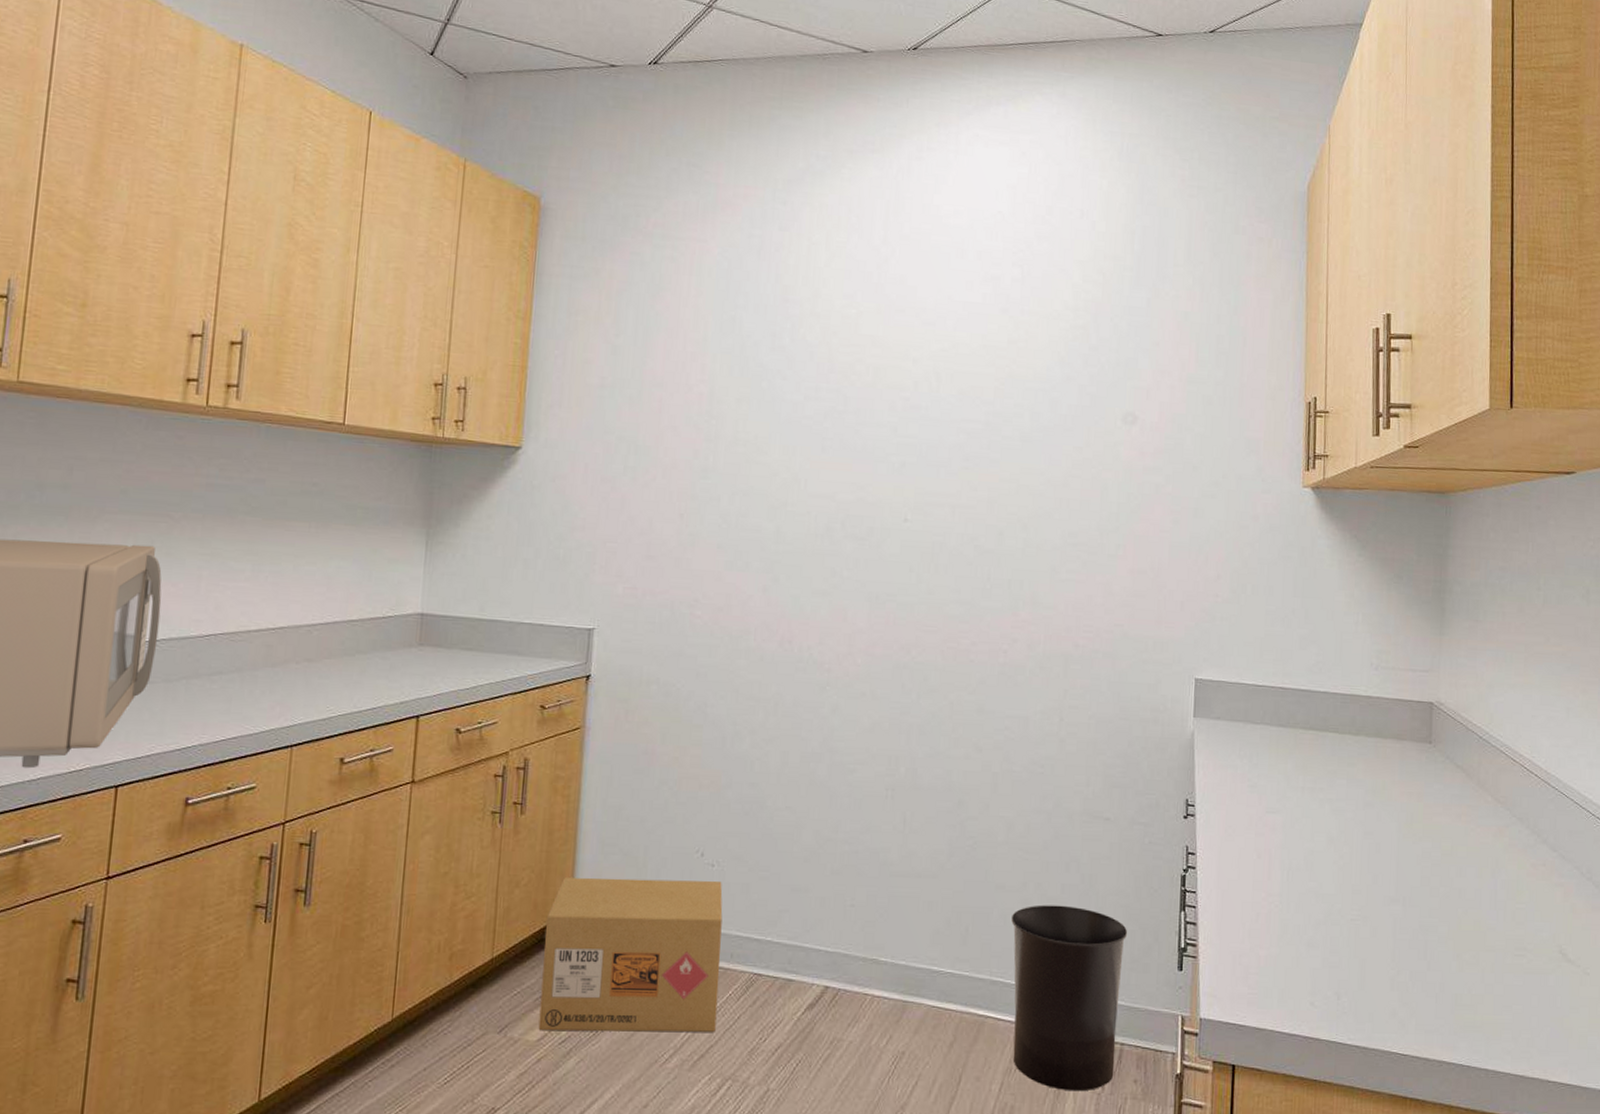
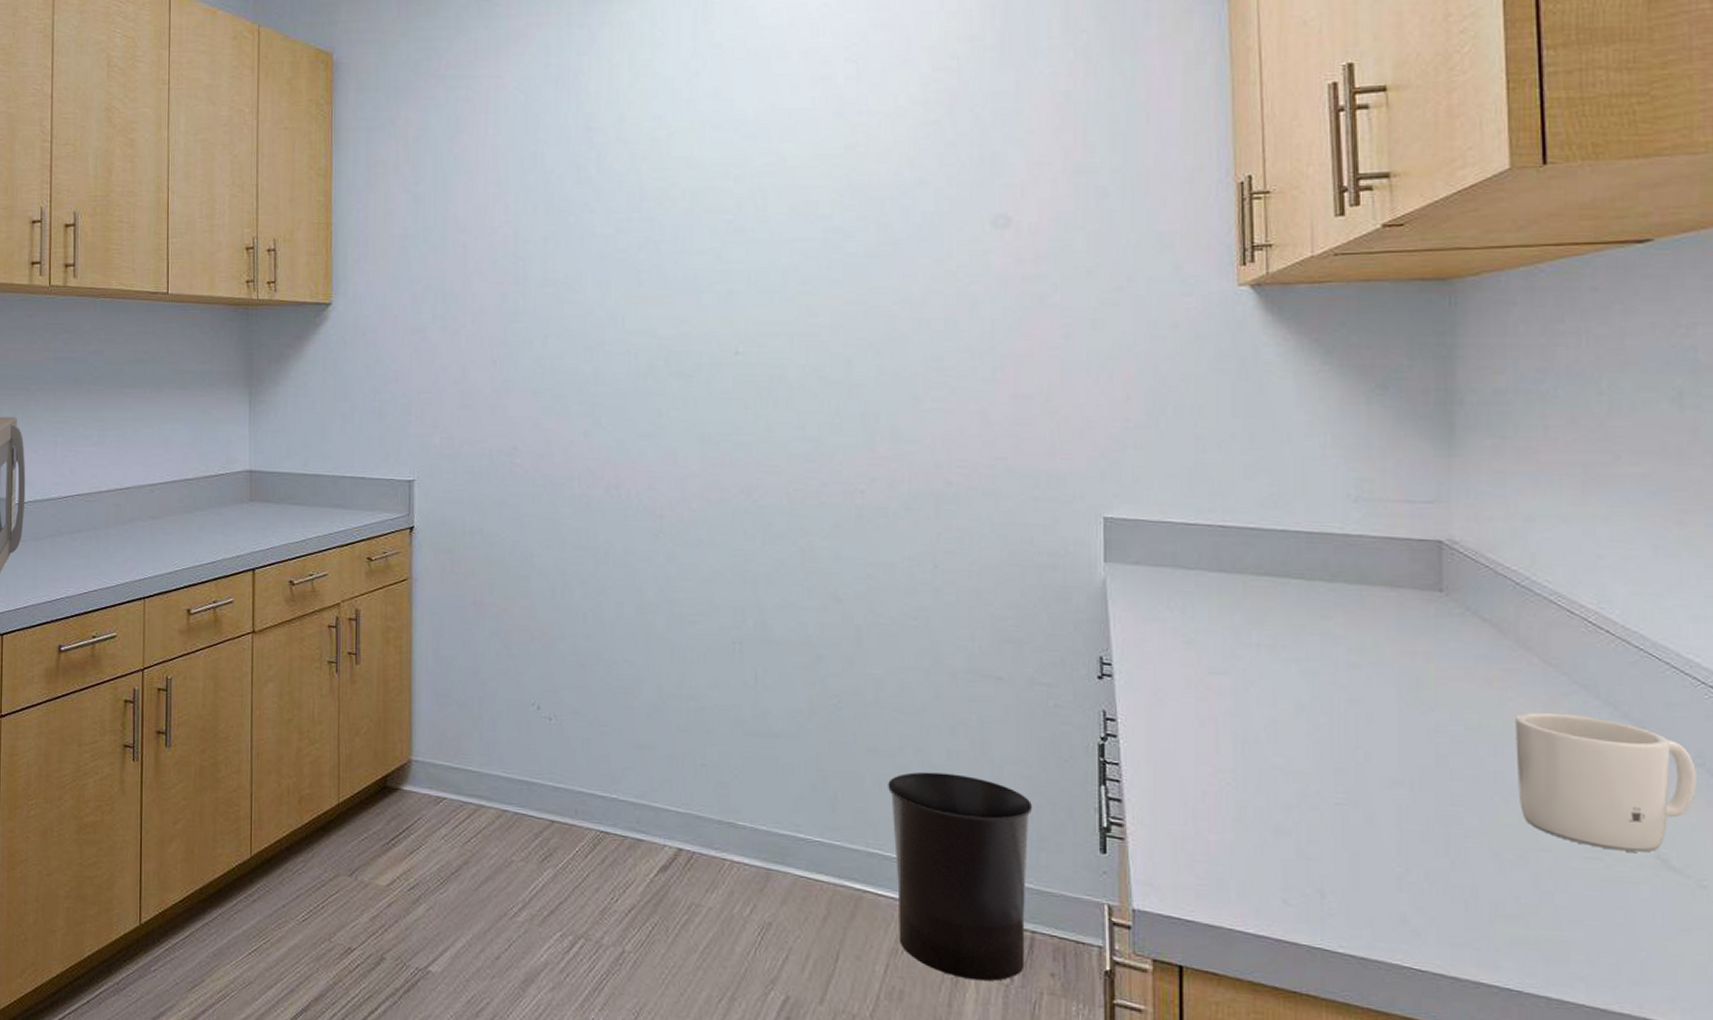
cardboard box: present [538,878,723,1032] -> none [387,727,565,889]
mug: none [1474,839,1586,949] -> present [1515,711,1696,853]

